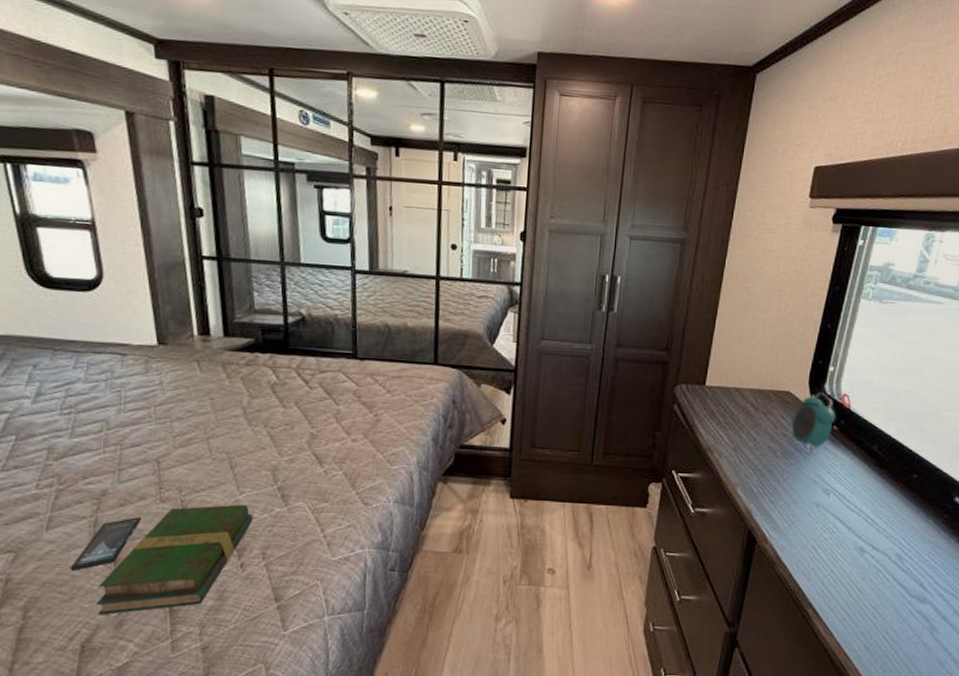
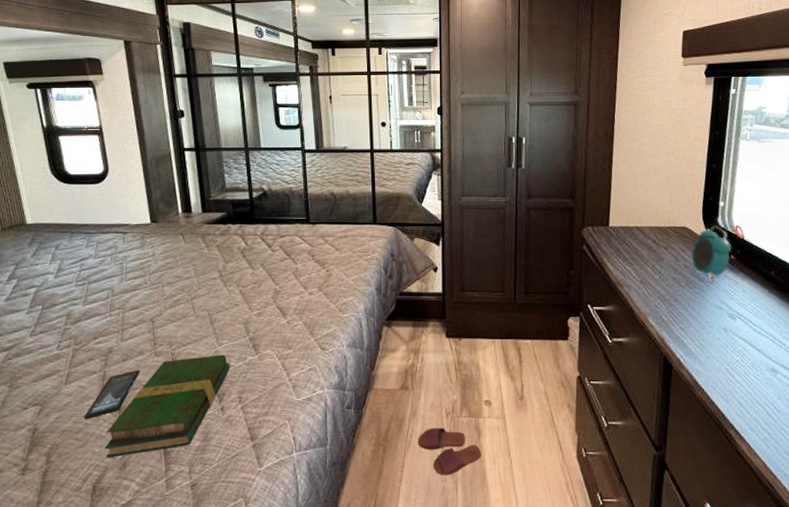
slippers: none [469,595,540,646] -> present [418,427,482,476]

